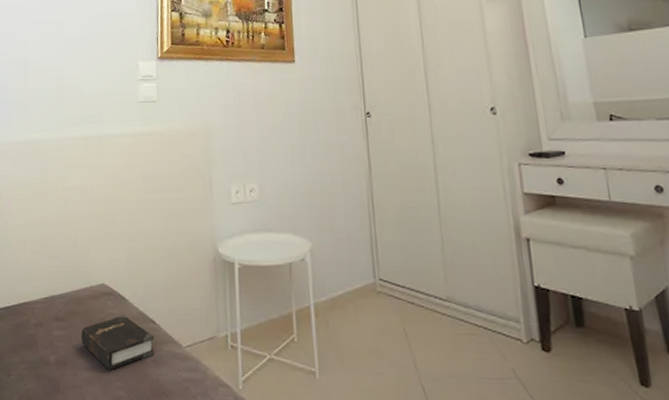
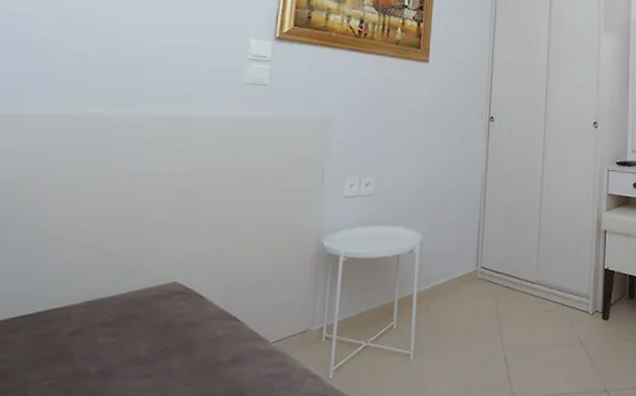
hardback book: present [81,315,155,370] -> none [137,314,236,375]

